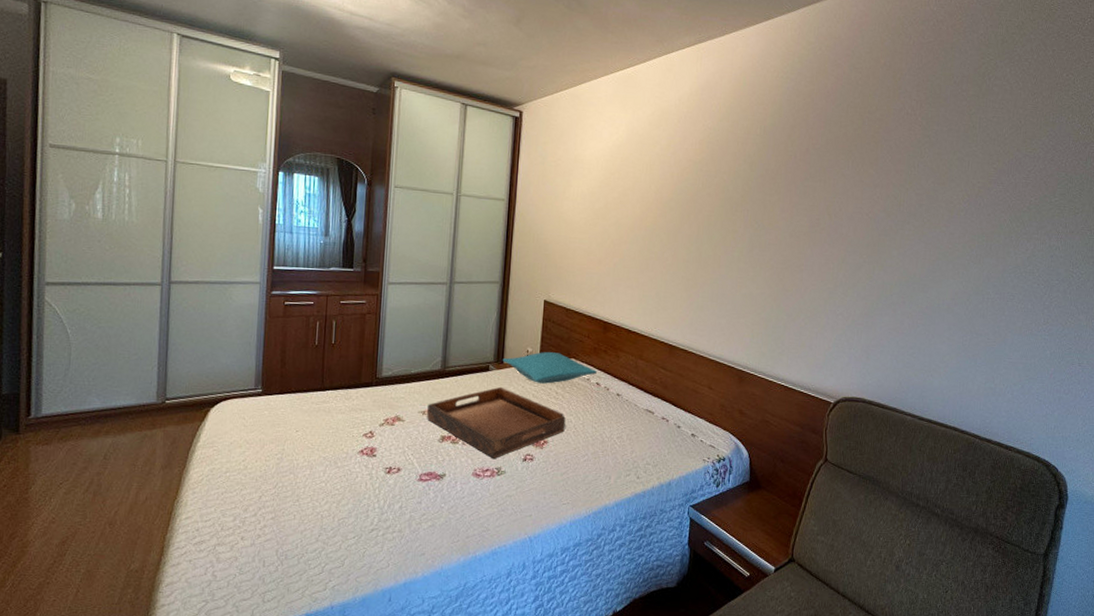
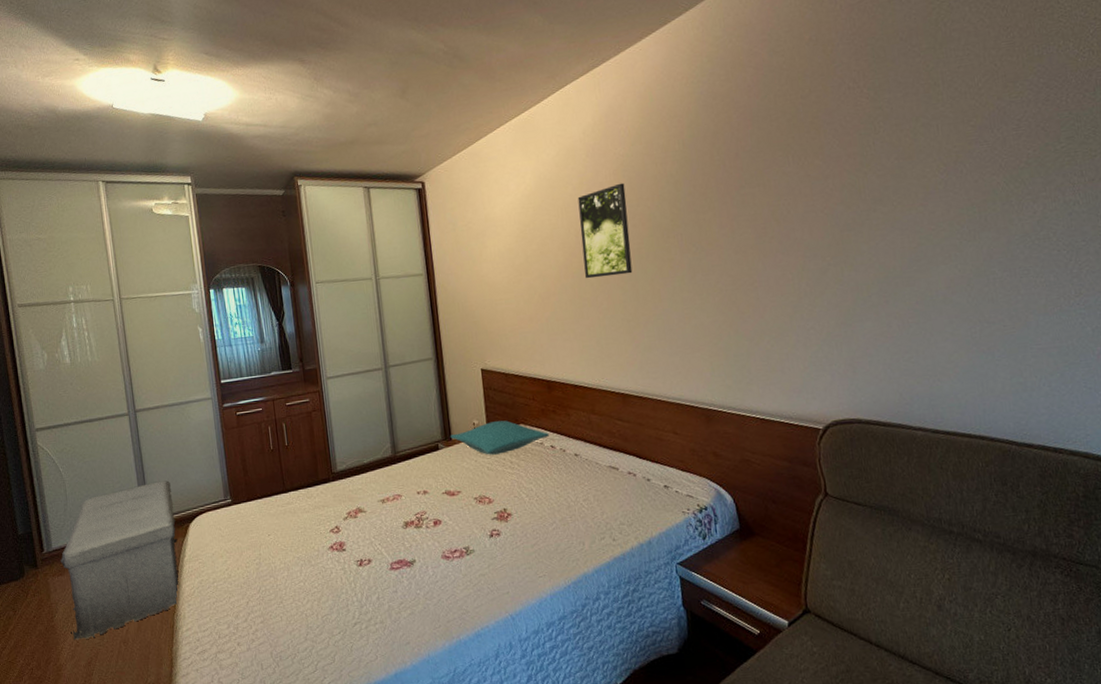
storage ottoman: none [49,359,196,516] -> present [61,480,179,640]
serving tray: present [427,386,566,459] -> none [386,464,527,539]
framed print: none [656,153,707,237] -> present [577,183,633,279]

